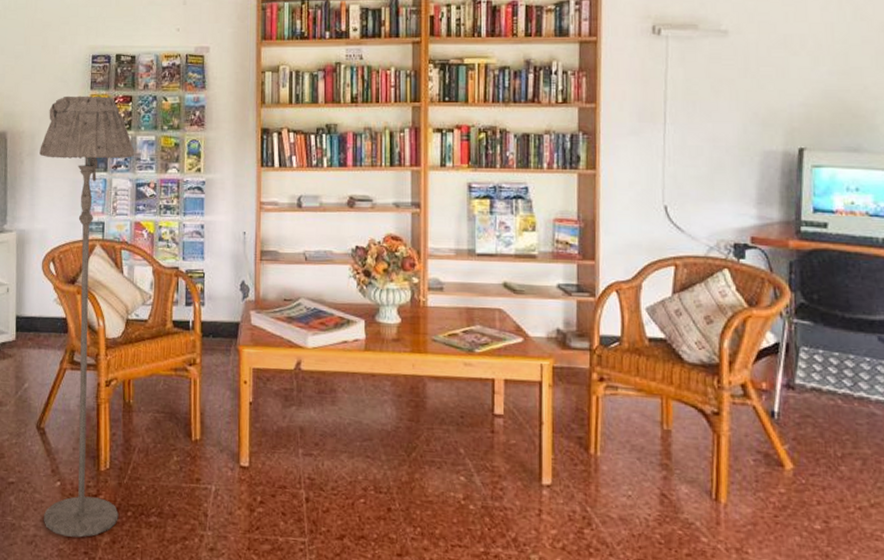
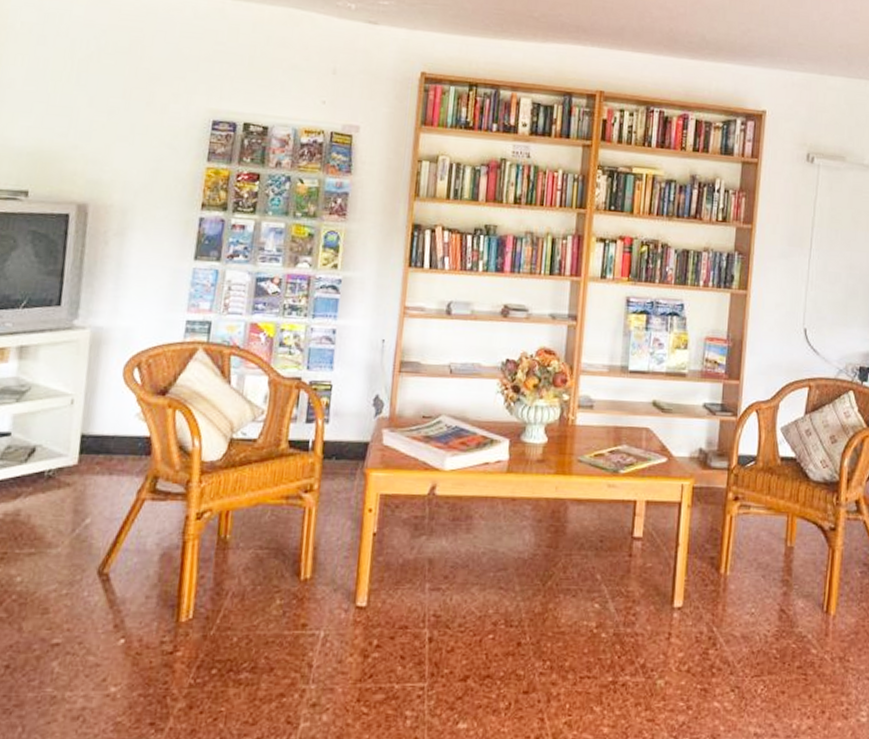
floor lamp: present [39,95,135,538] -> none [97,166,258,706]

